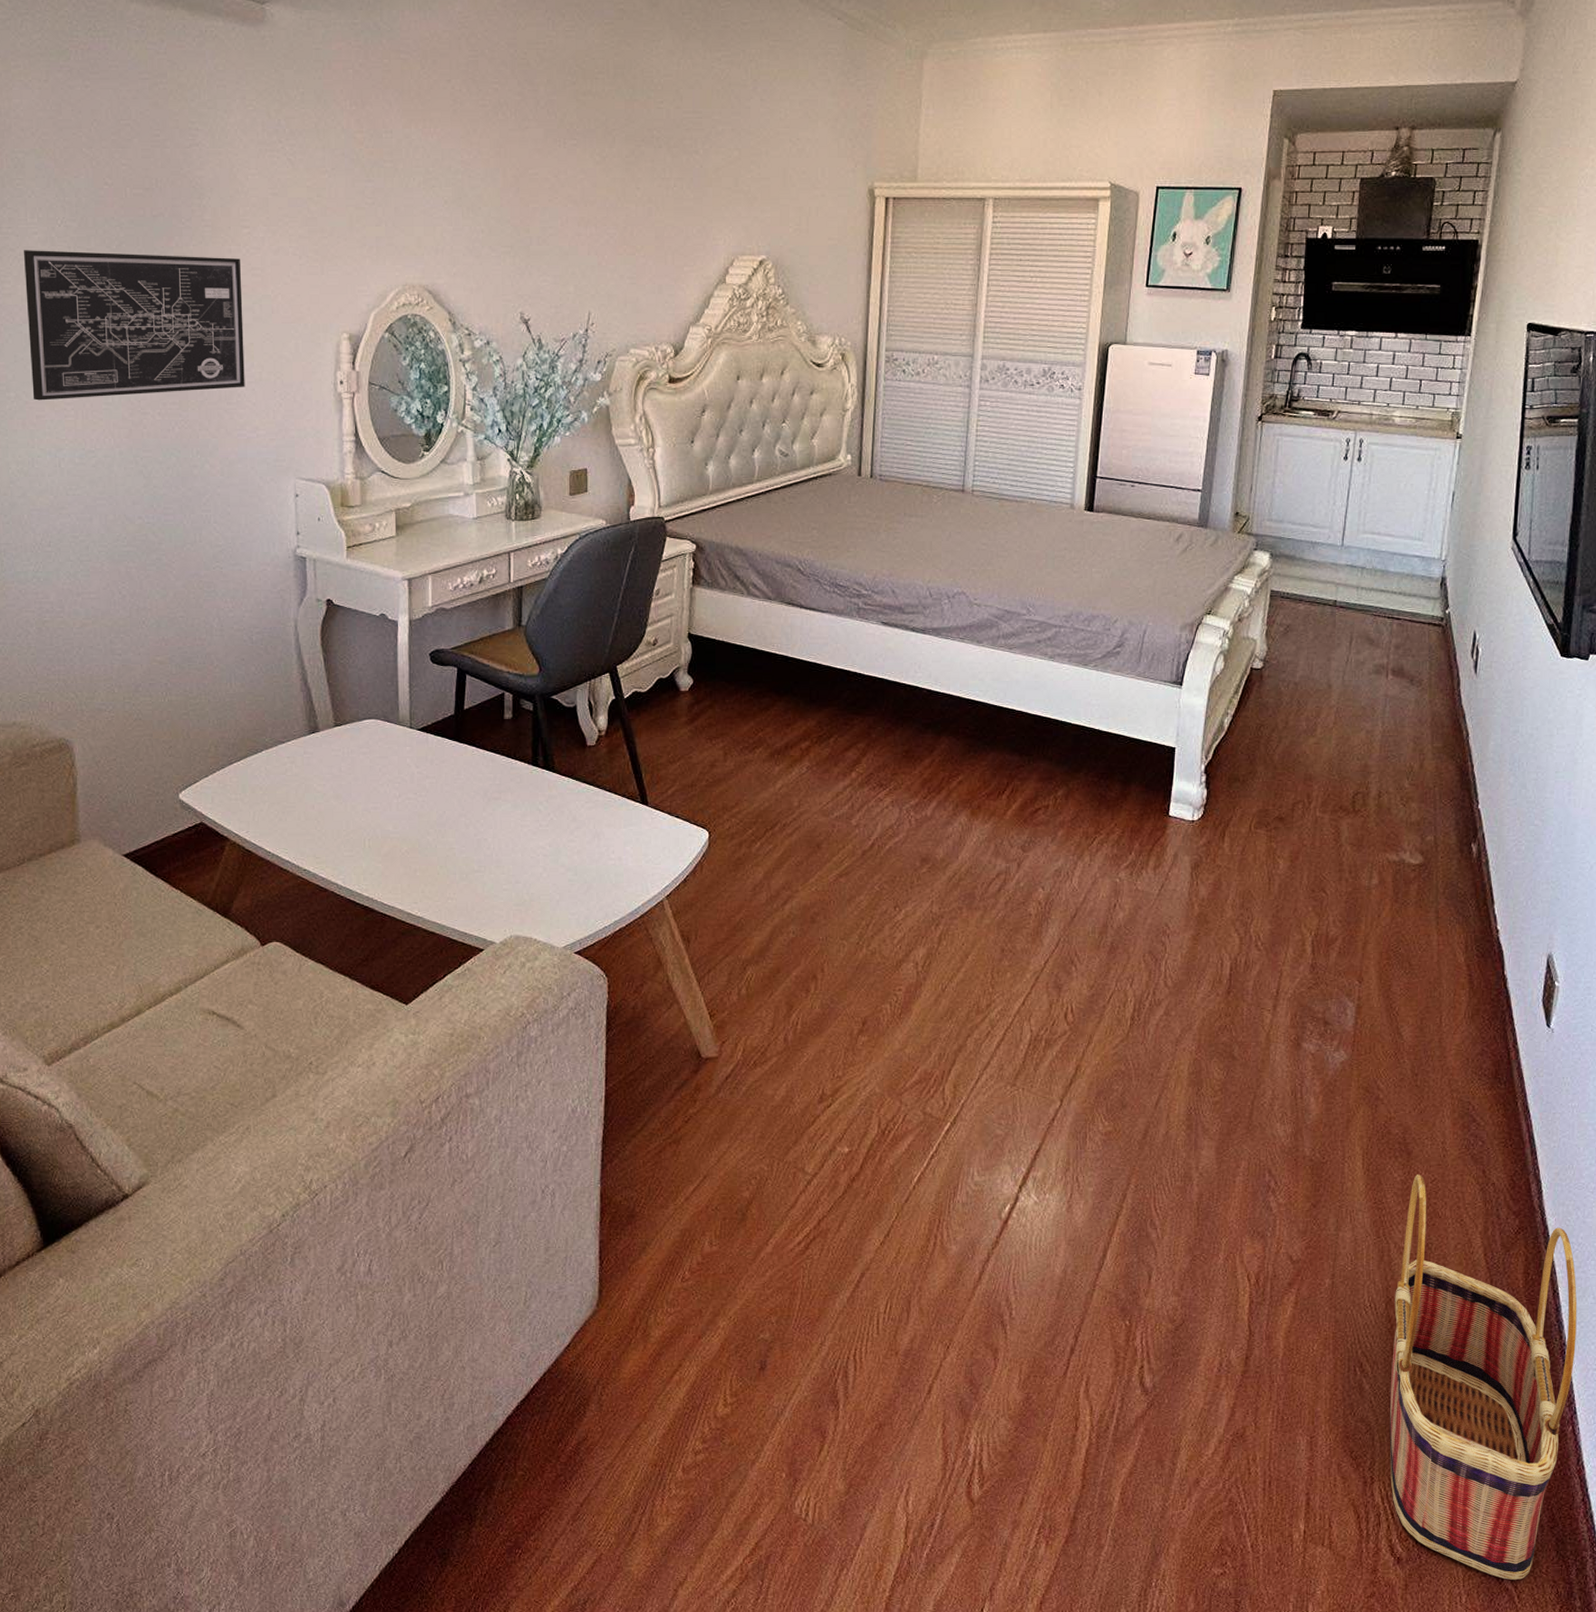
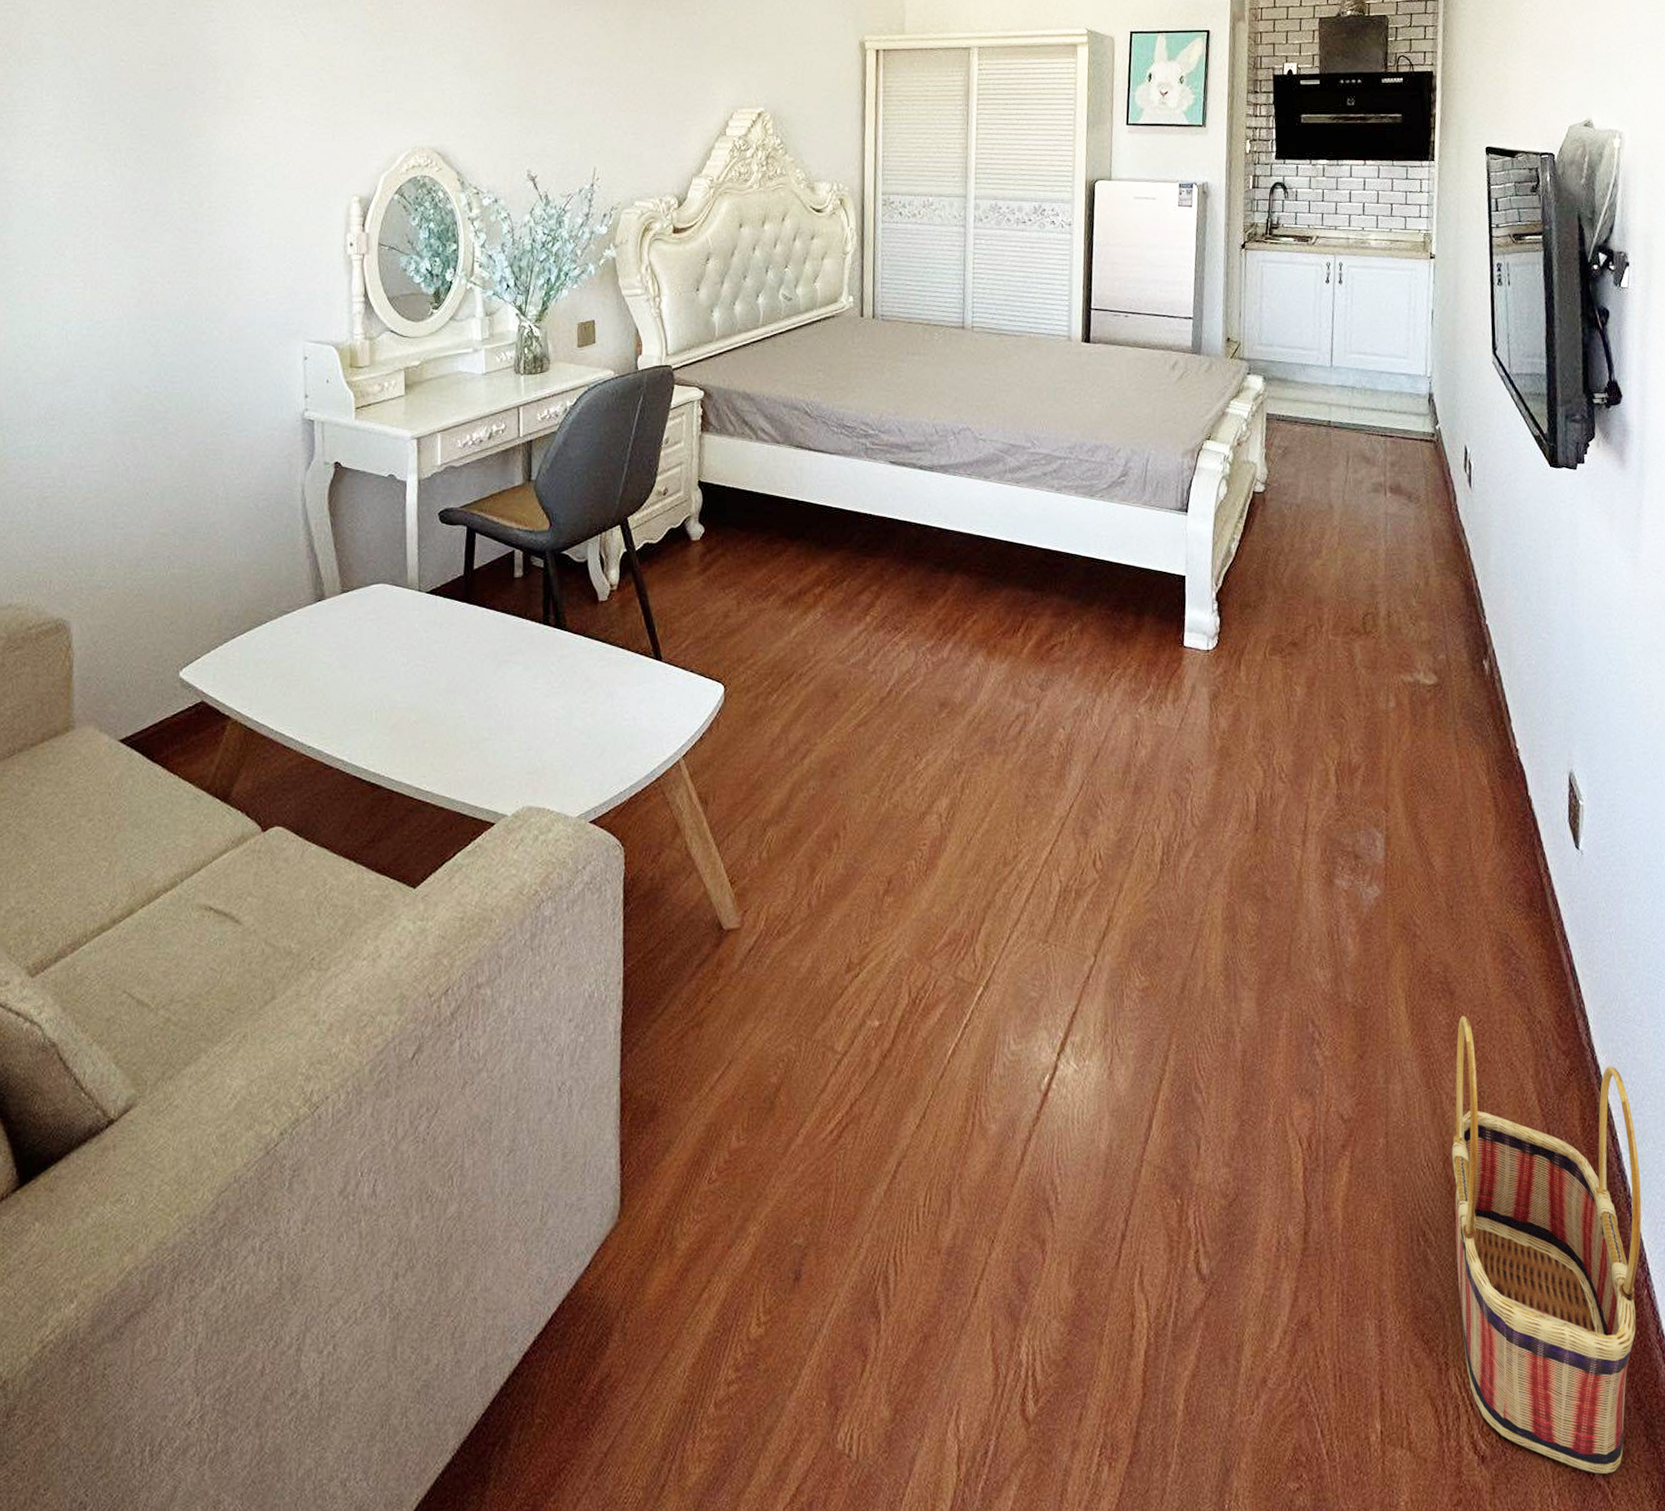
wall art: present [23,250,245,401] -> none [37,126,256,274]

